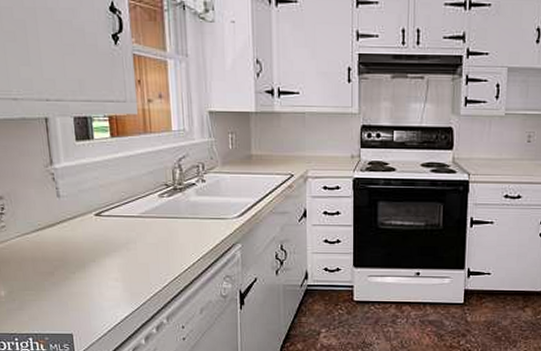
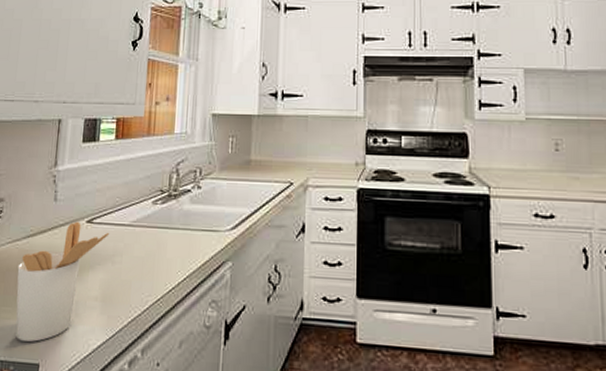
utensil holder: none [32,215,120,317] -> present [15,221,110,342]

